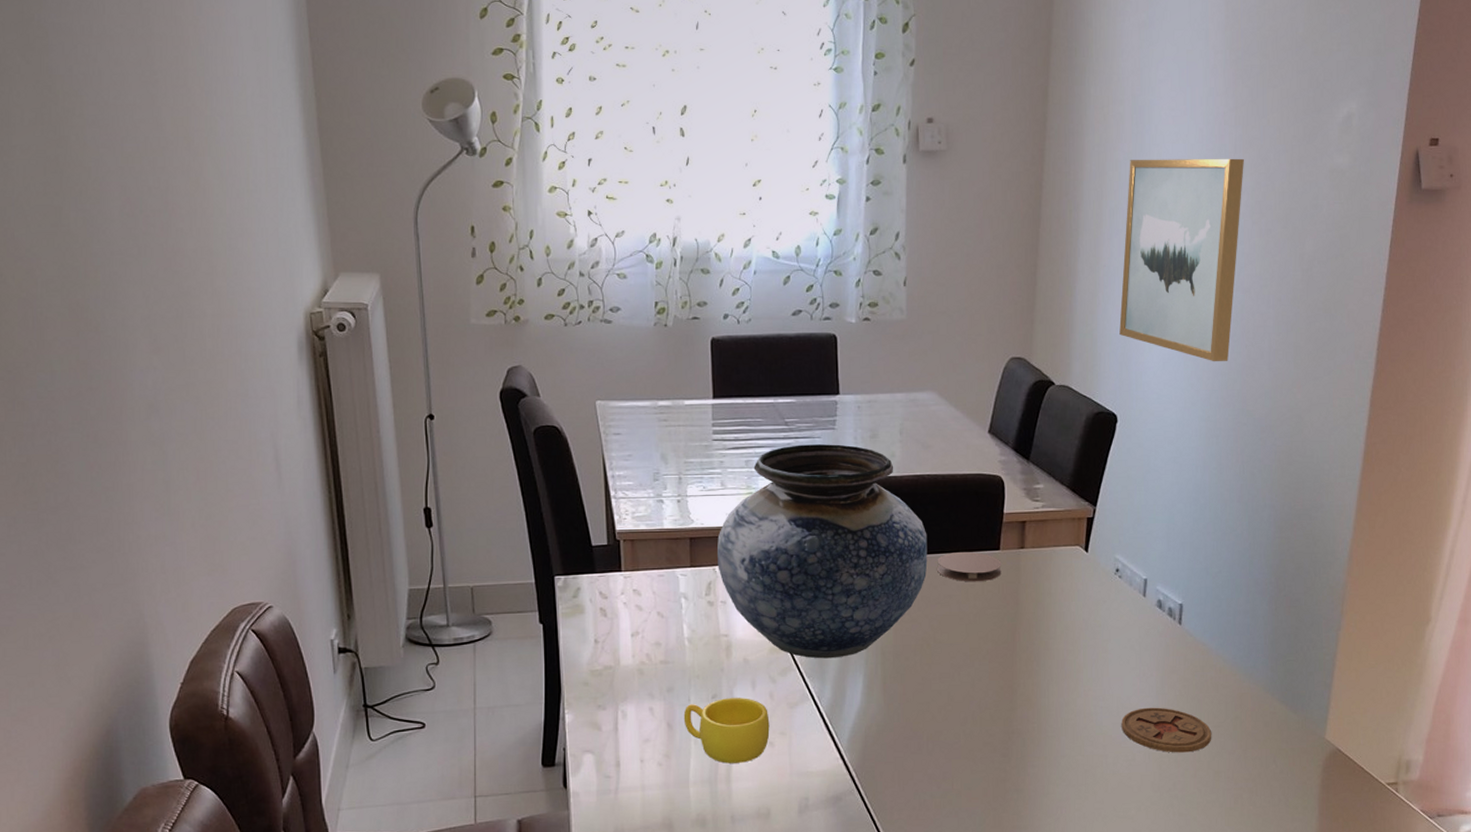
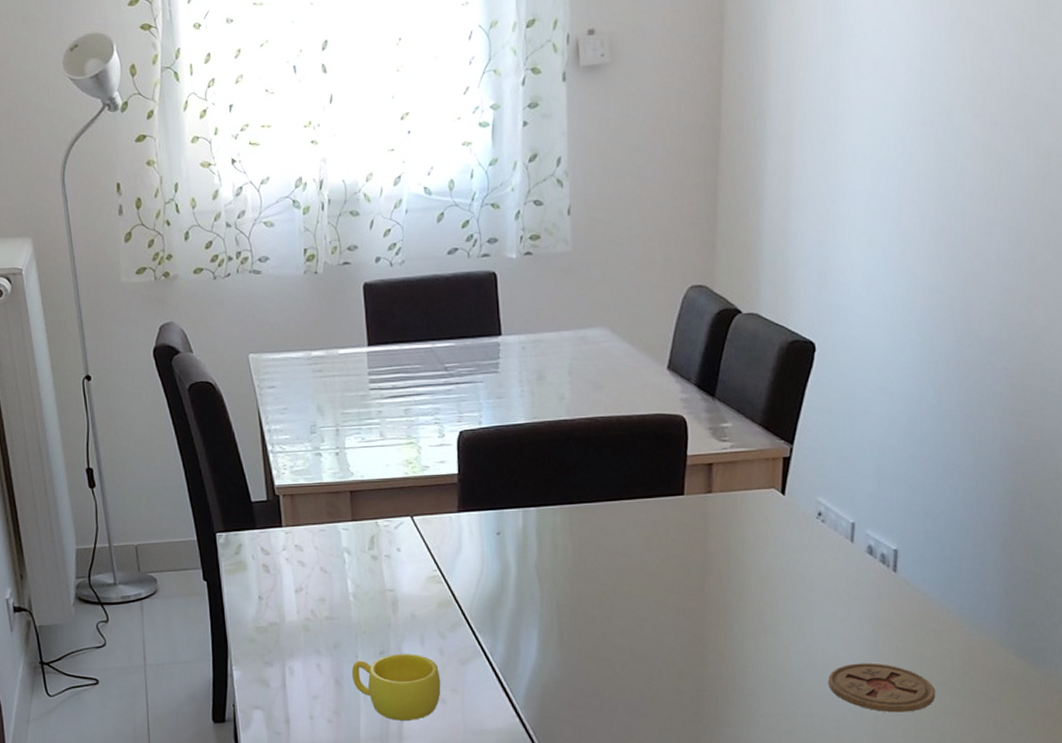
vase: present [717,444,928,659] -> none [378,388,604,613]
coaster: present [937,552,1002,582] -> none [614,498,687,531]
wall art: present [1119,158,1244,362] -> none [815,42,963,278]

